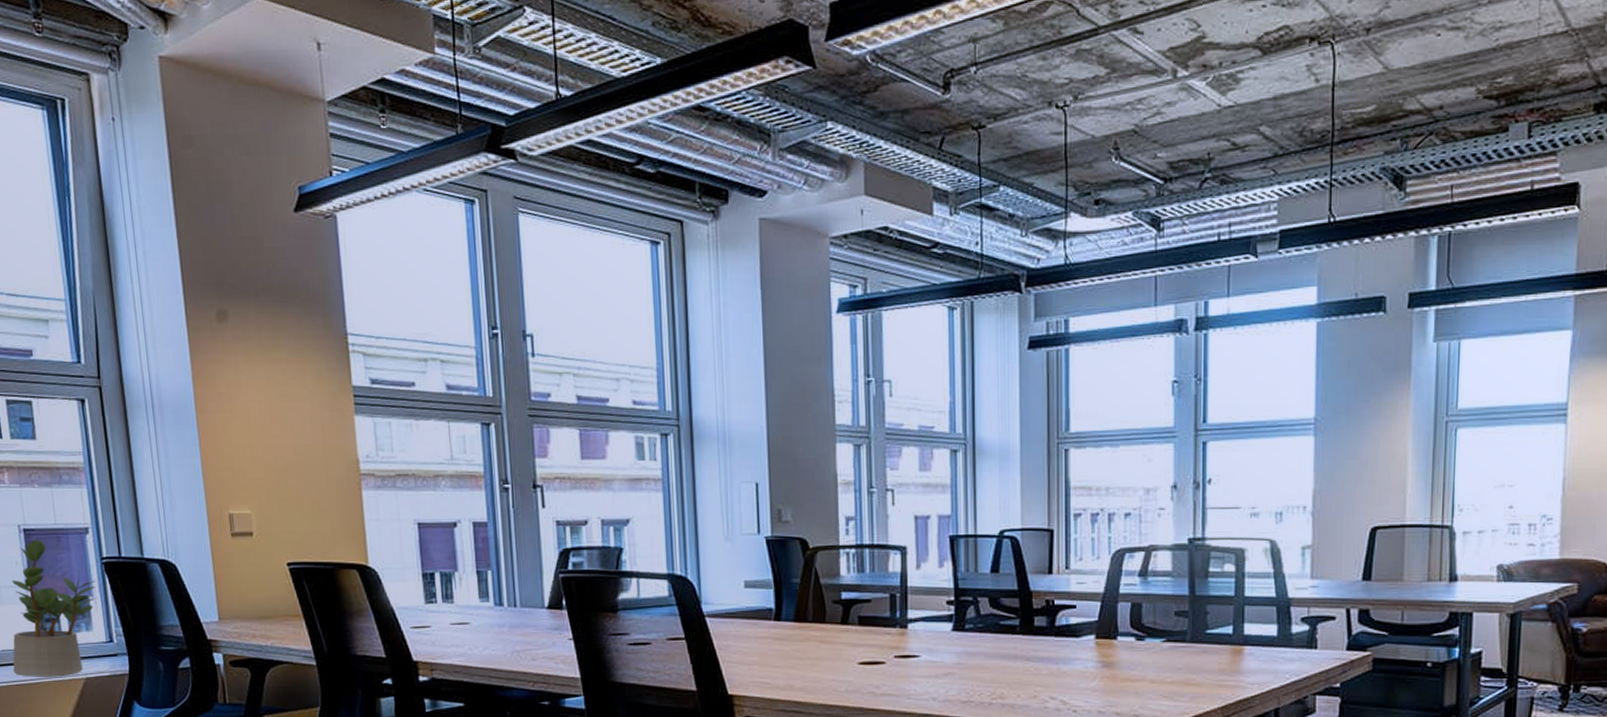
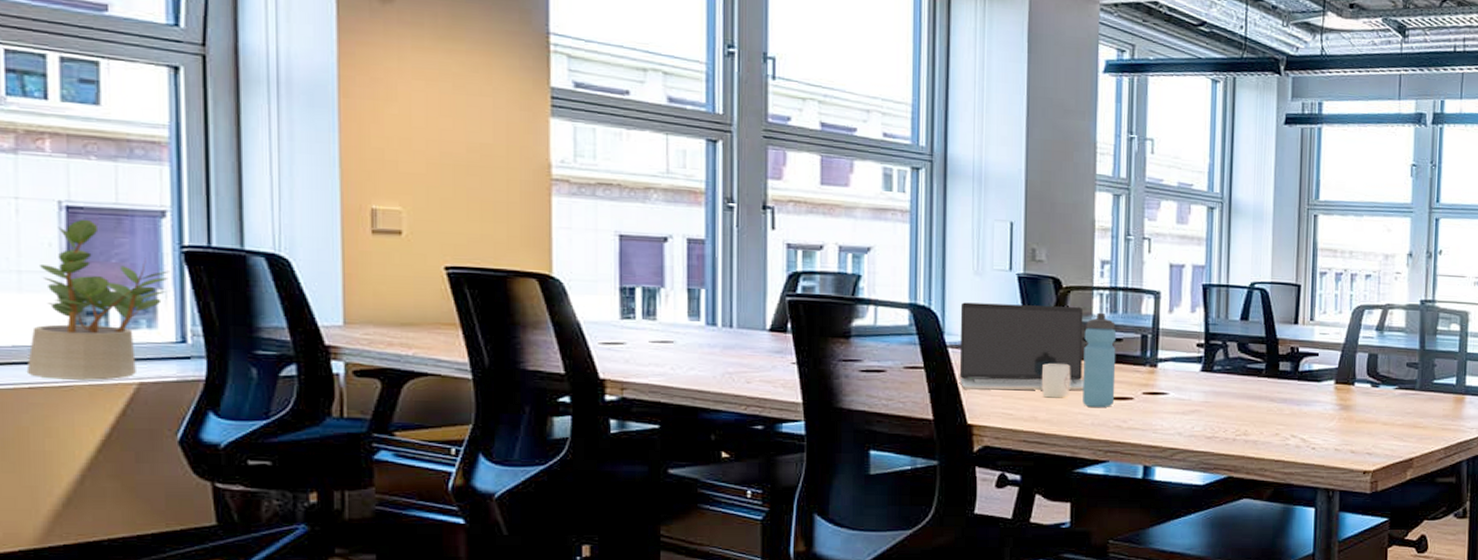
laptop: none [714,569,837,660] -> present [959,302,1085,391]
mug: none [794,629,823,665] -> present [1041,363,1071,398]
water bottle: none [833,572,867,673] -> present [1083,312,1117,407]

